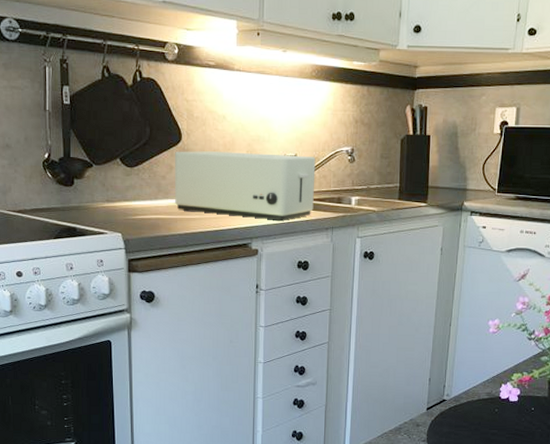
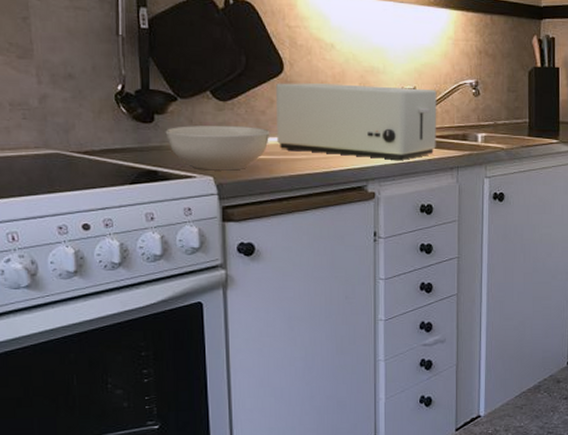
bowl: none [81,189,169,228] -> present [164,126,270,171]

